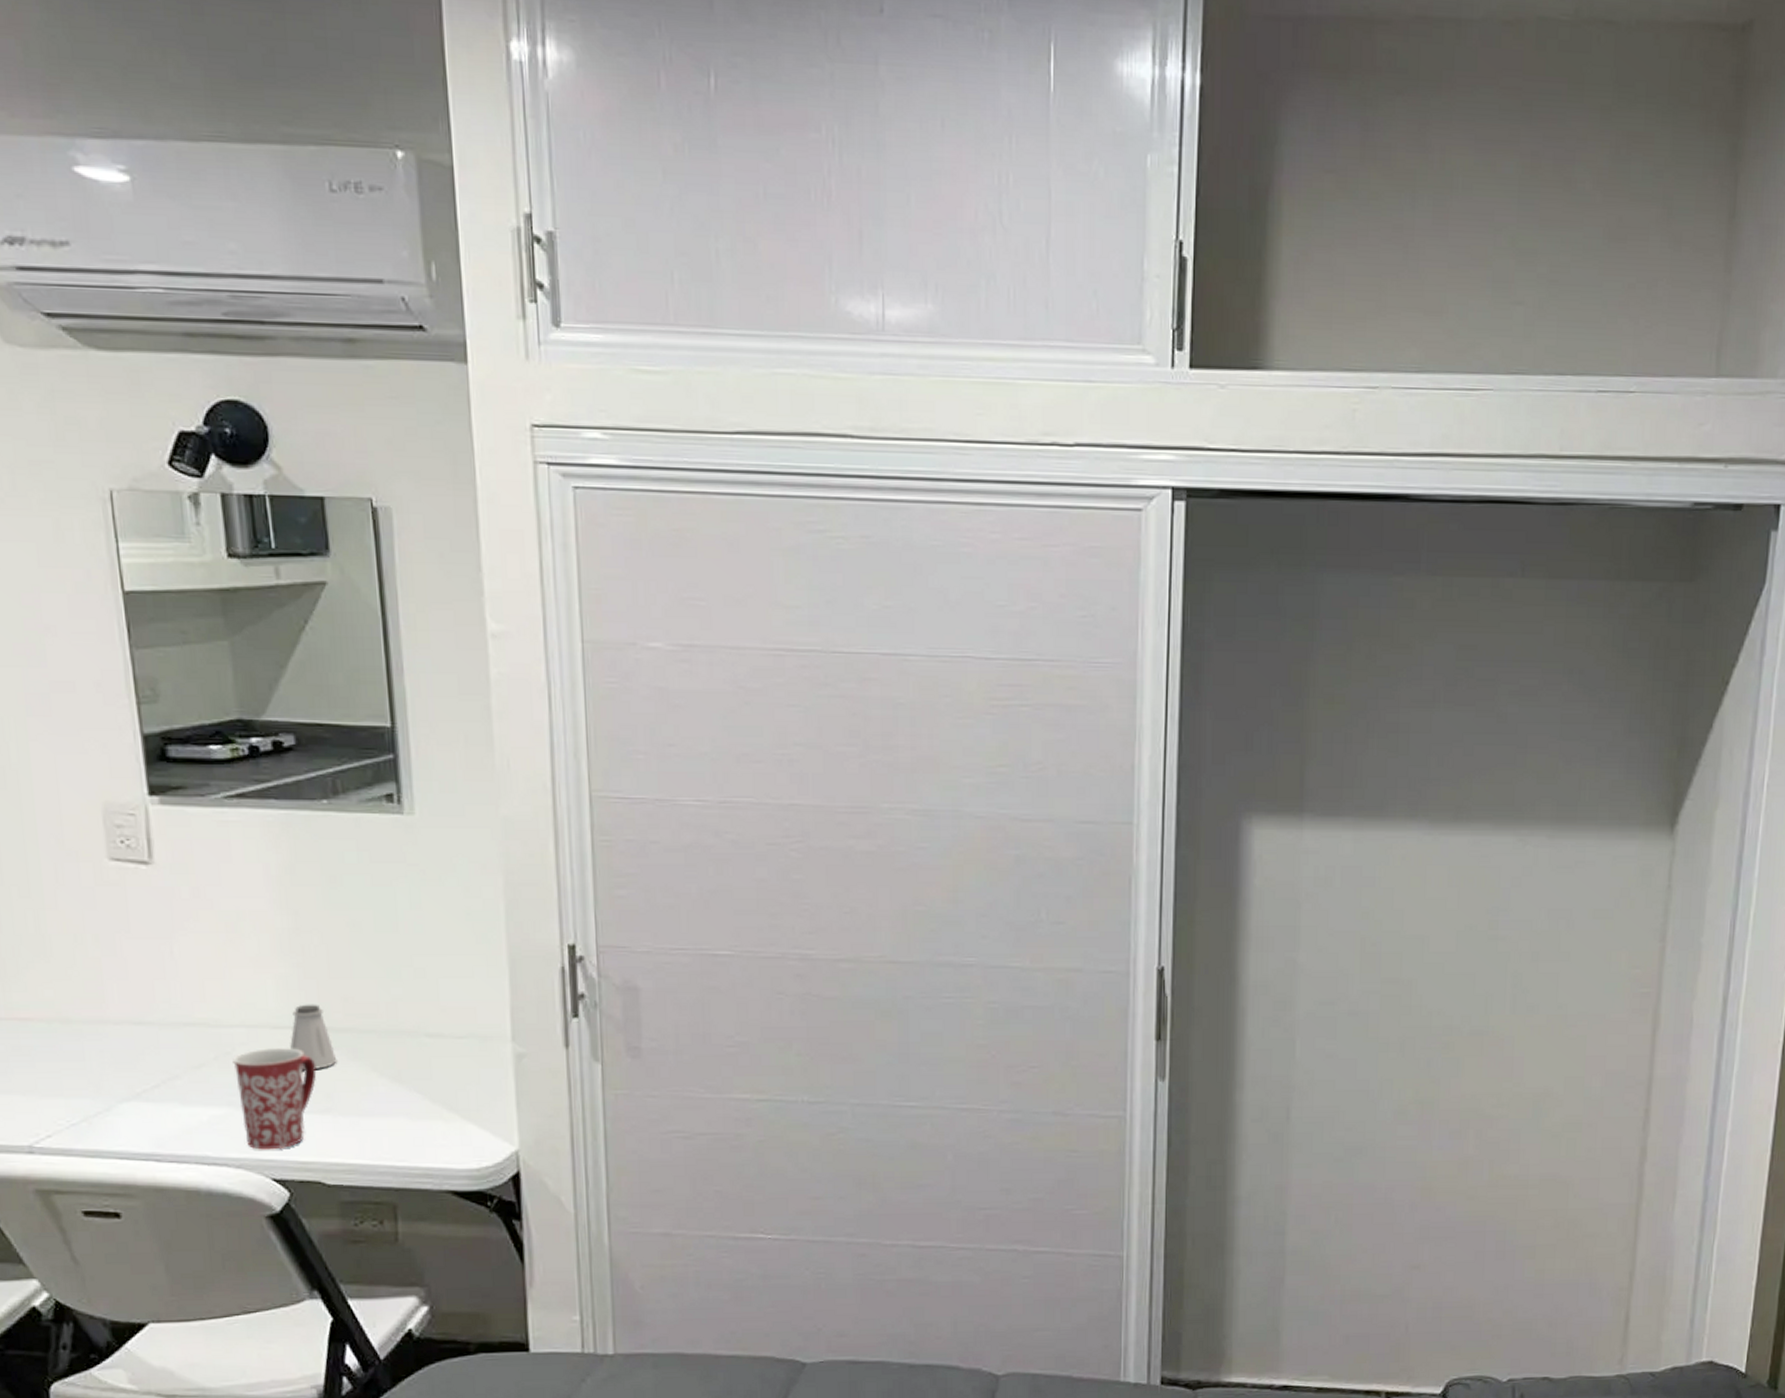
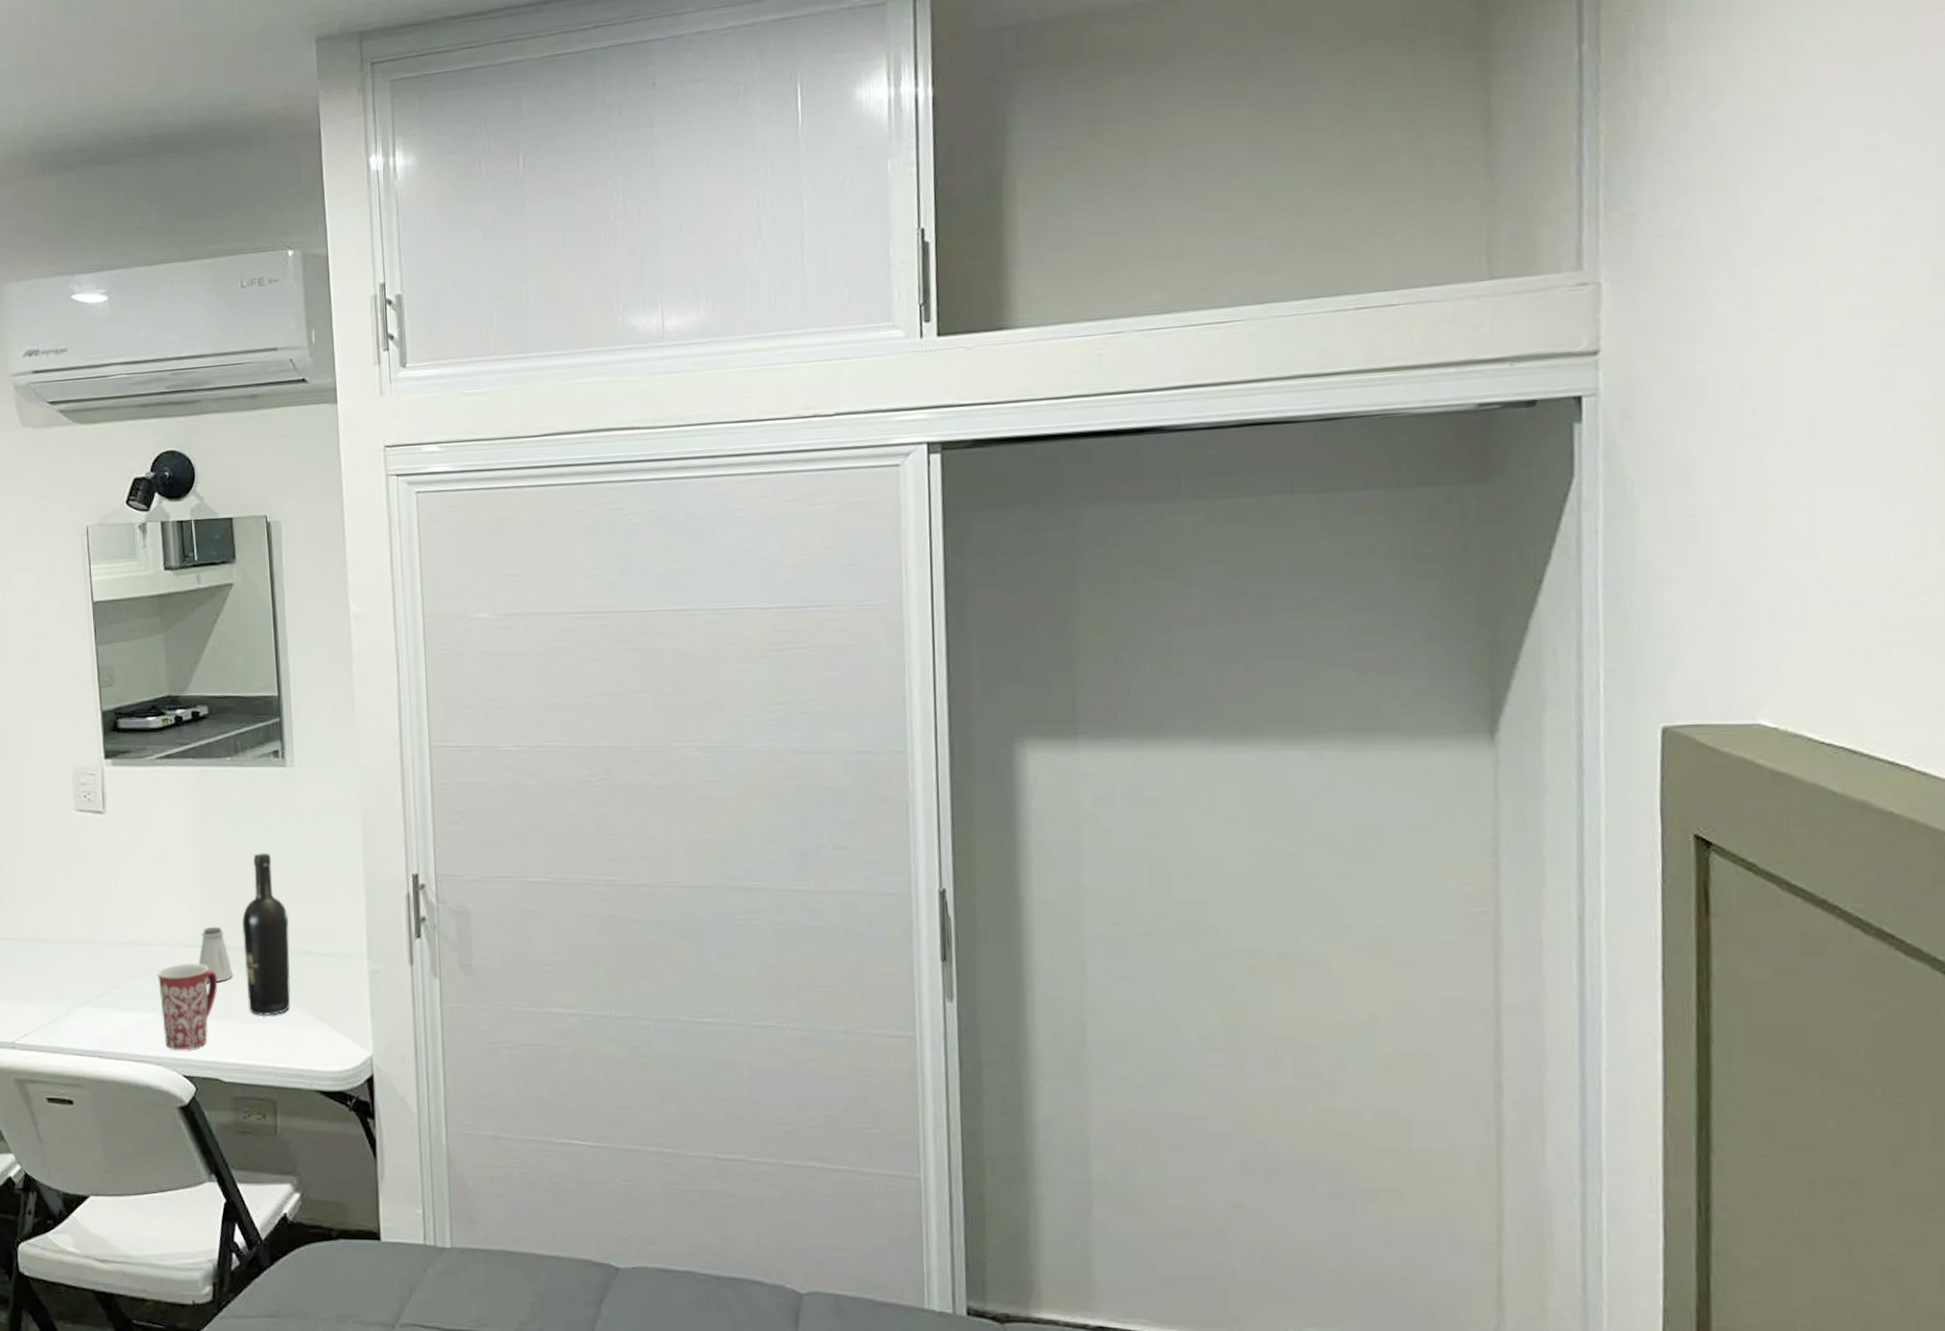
wine bottle: none [348,916,414,1108] -> present [242,852,291,1016]

